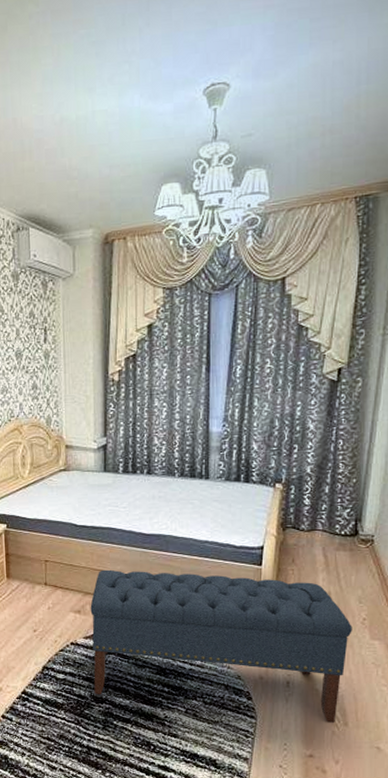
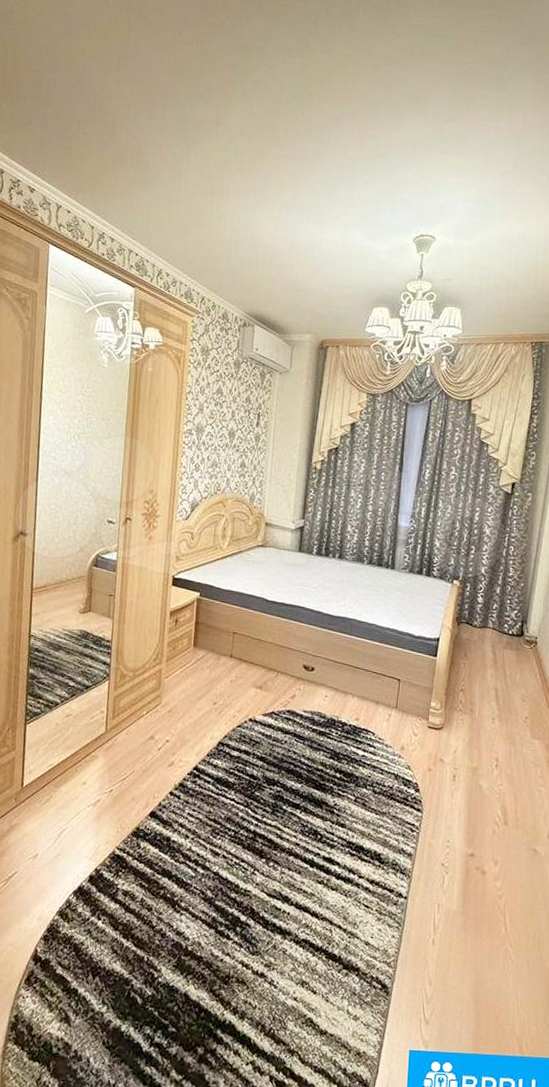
bench: present [90,569,352,723] -> none [267,647,516,821]

